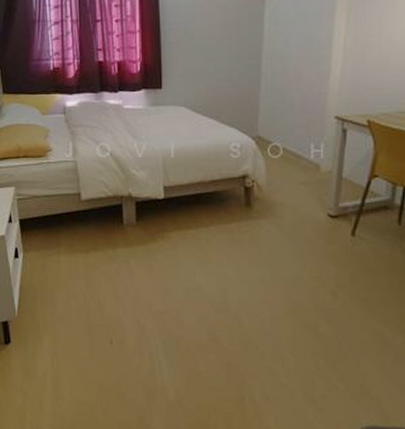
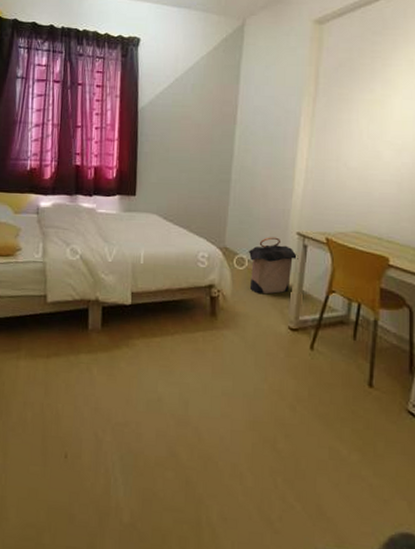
laundry hamper: none [282,123,337,182] -> present [248,237,298,295]

